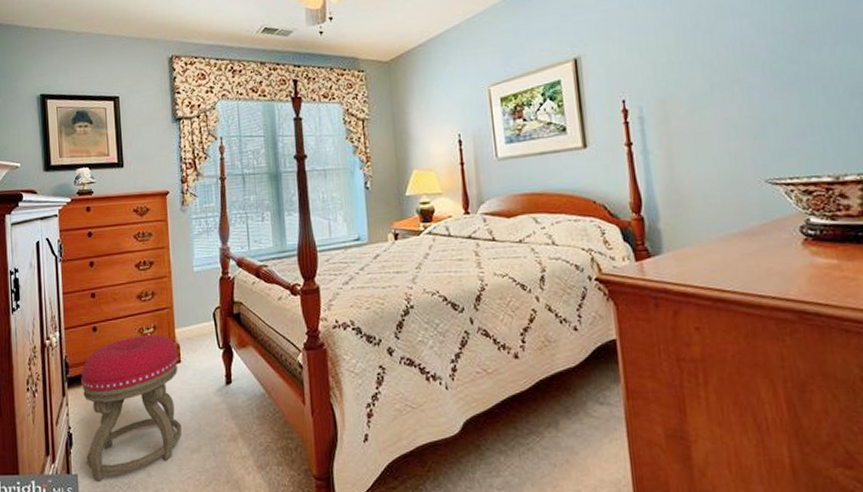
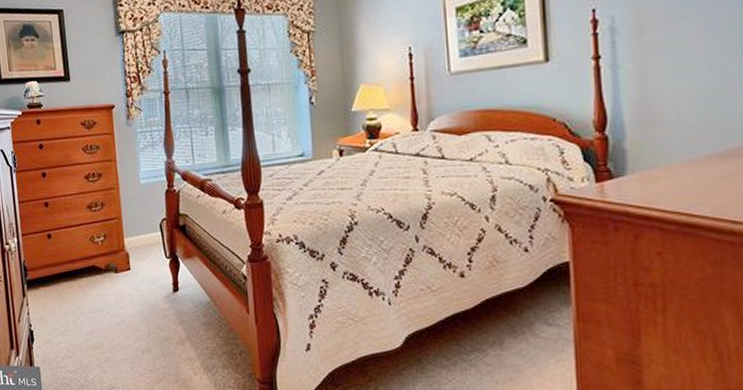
stool: present [81,334,182,481] -> none [38,242,133,374]

